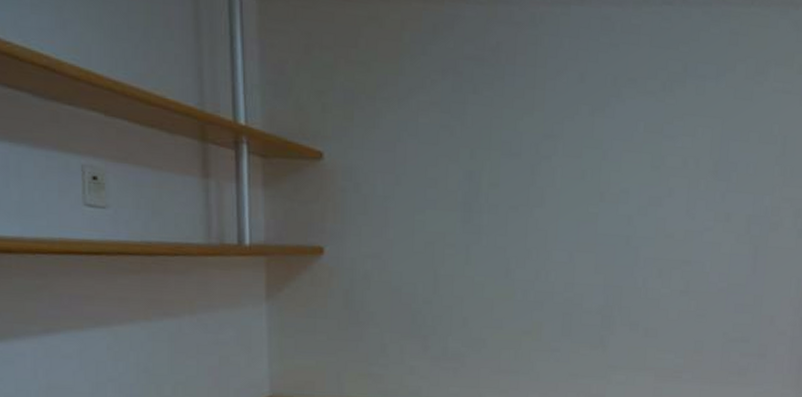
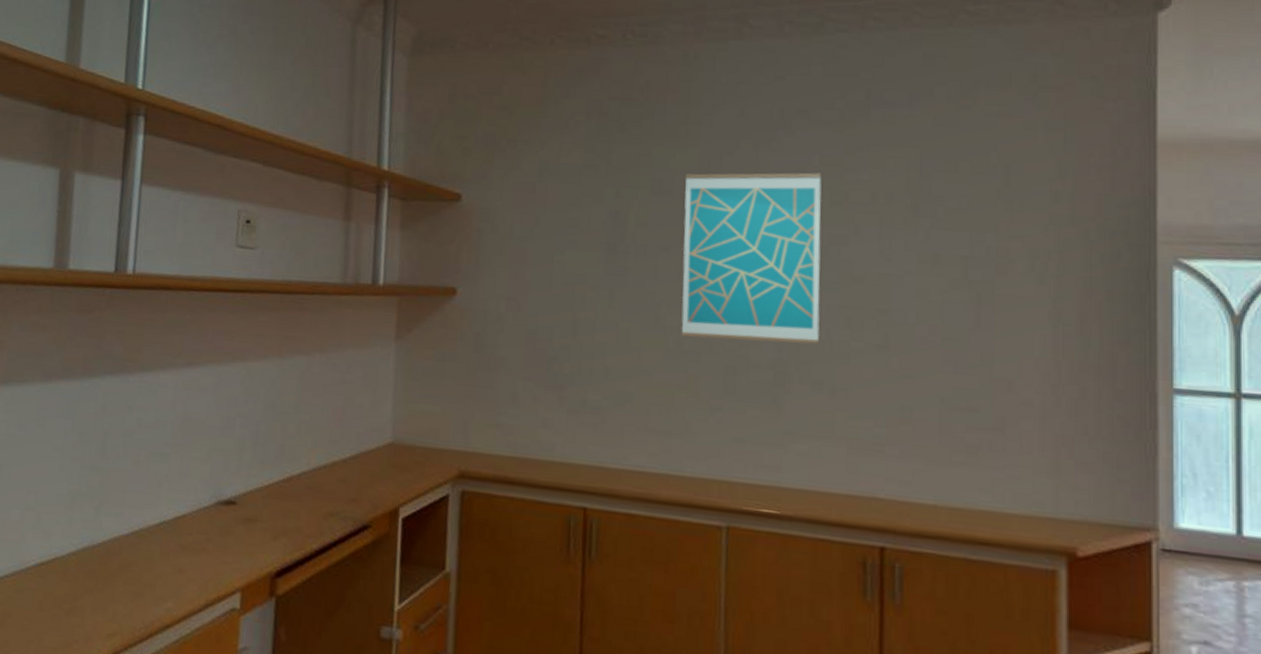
wall art: none [527,137,645,292] -> present [681,172,822,345]

